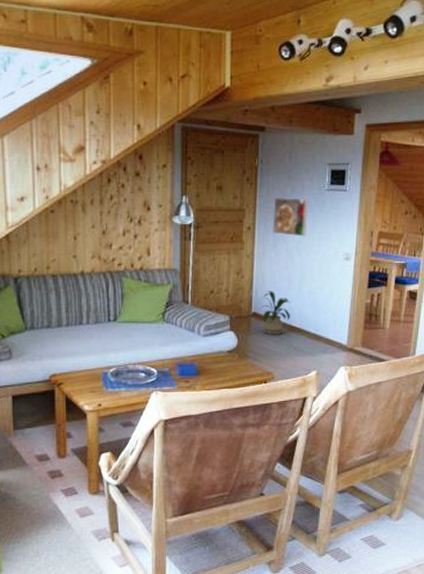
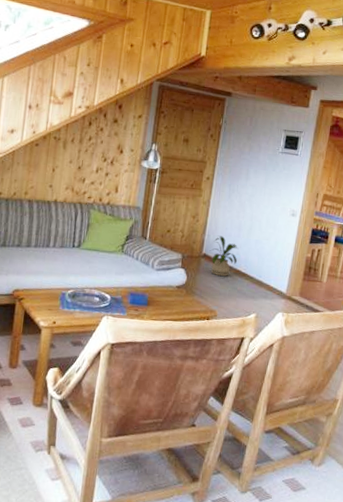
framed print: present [272,196,309,237] -> none [229,154,264,191]

